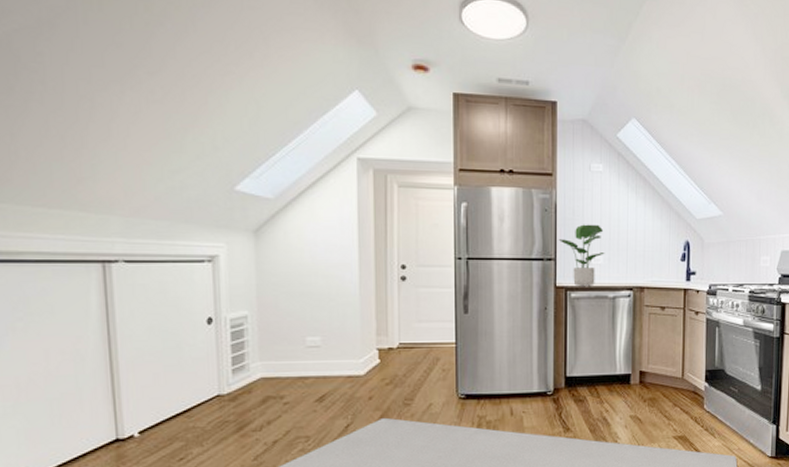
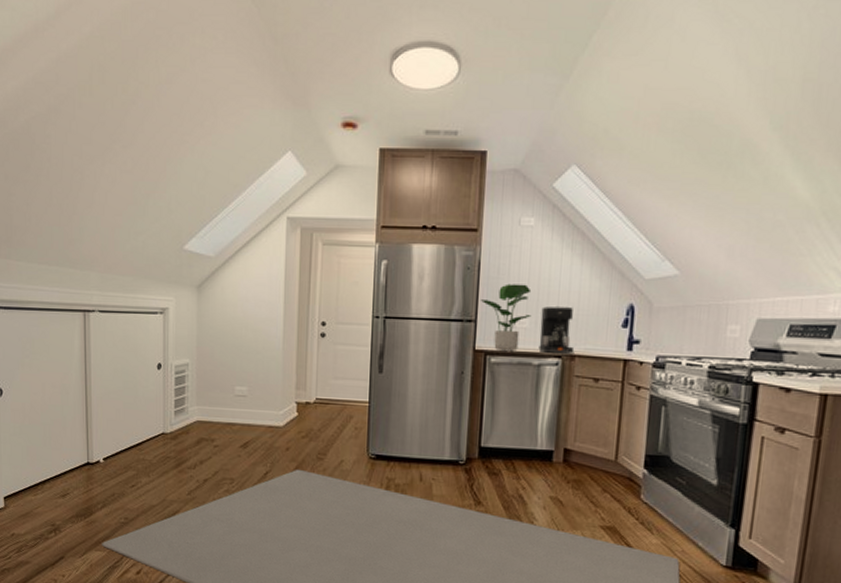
coffee maker: none [613,244,643,286] -> present [538,306,575,354]

